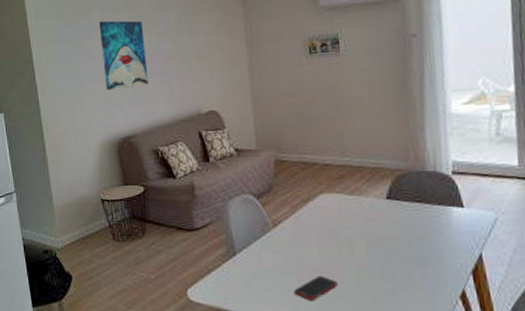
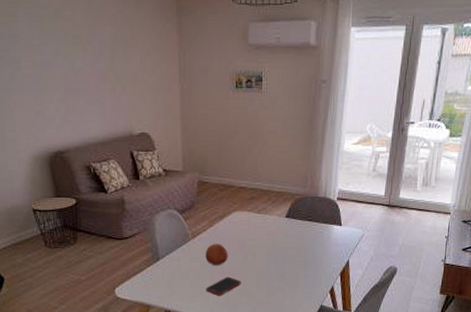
wall art: present [99,20,149,90] -> none [28,30,82,104]
fruit: none [289,234,318,262] -> present [205,244,228,266]

